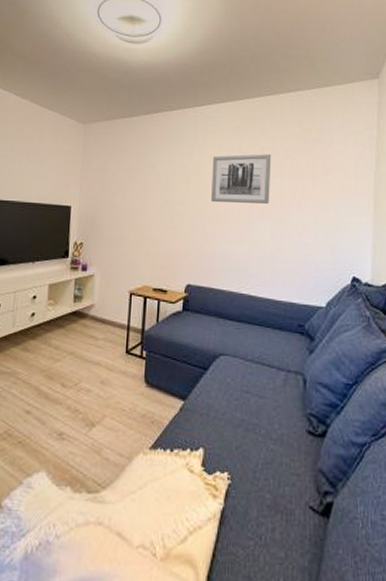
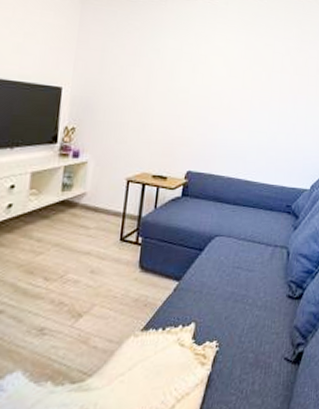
wall art: present [212,154,271,204] -> none [216,47,274,97]

